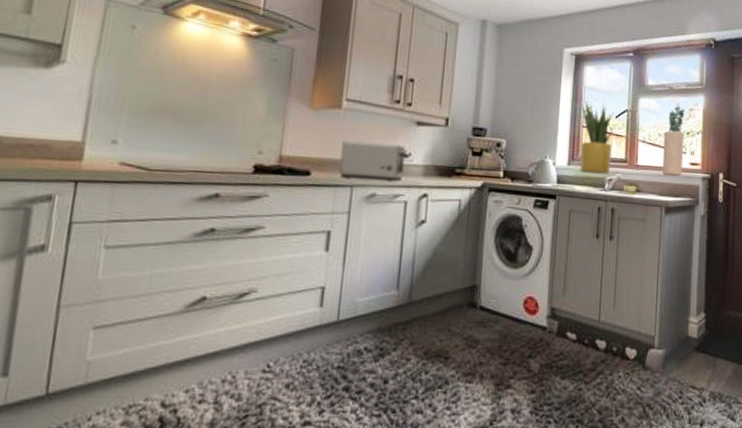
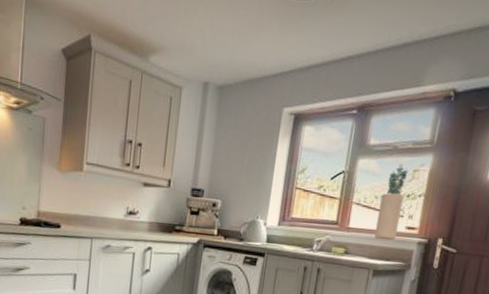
toaster: present [339,140,406,183] -> none [82,198,135,236]
planter: present [579,102,618,175] -> none [289,163,332,236]

